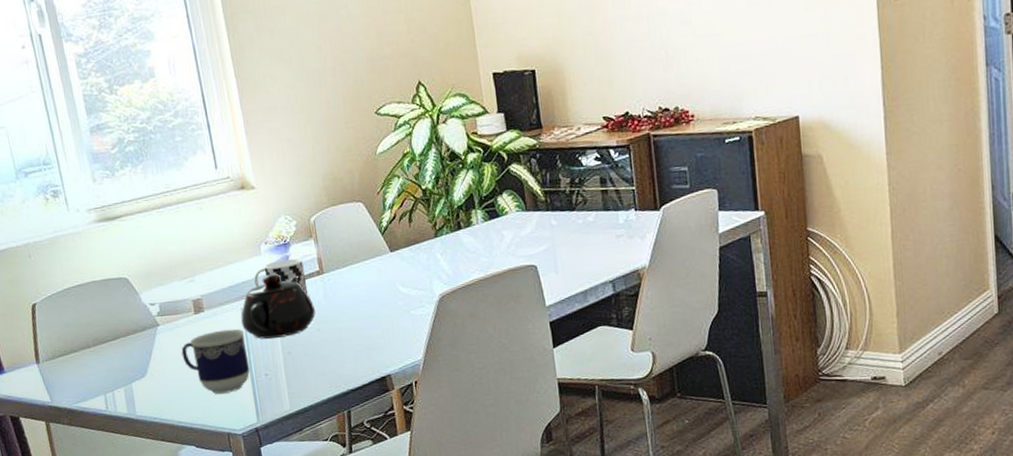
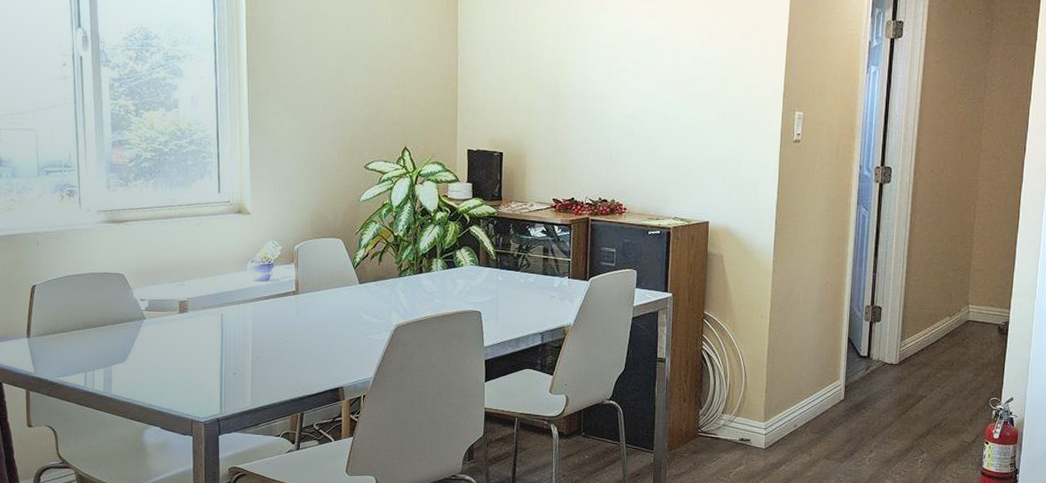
cup: present [181,329,250,394] -> none [162,330,221,385]
teapot: present [241,273,316,339] -> none [220,288,286,343]
cup: present [254,258,309,295] -> none [237,277,283,310]

